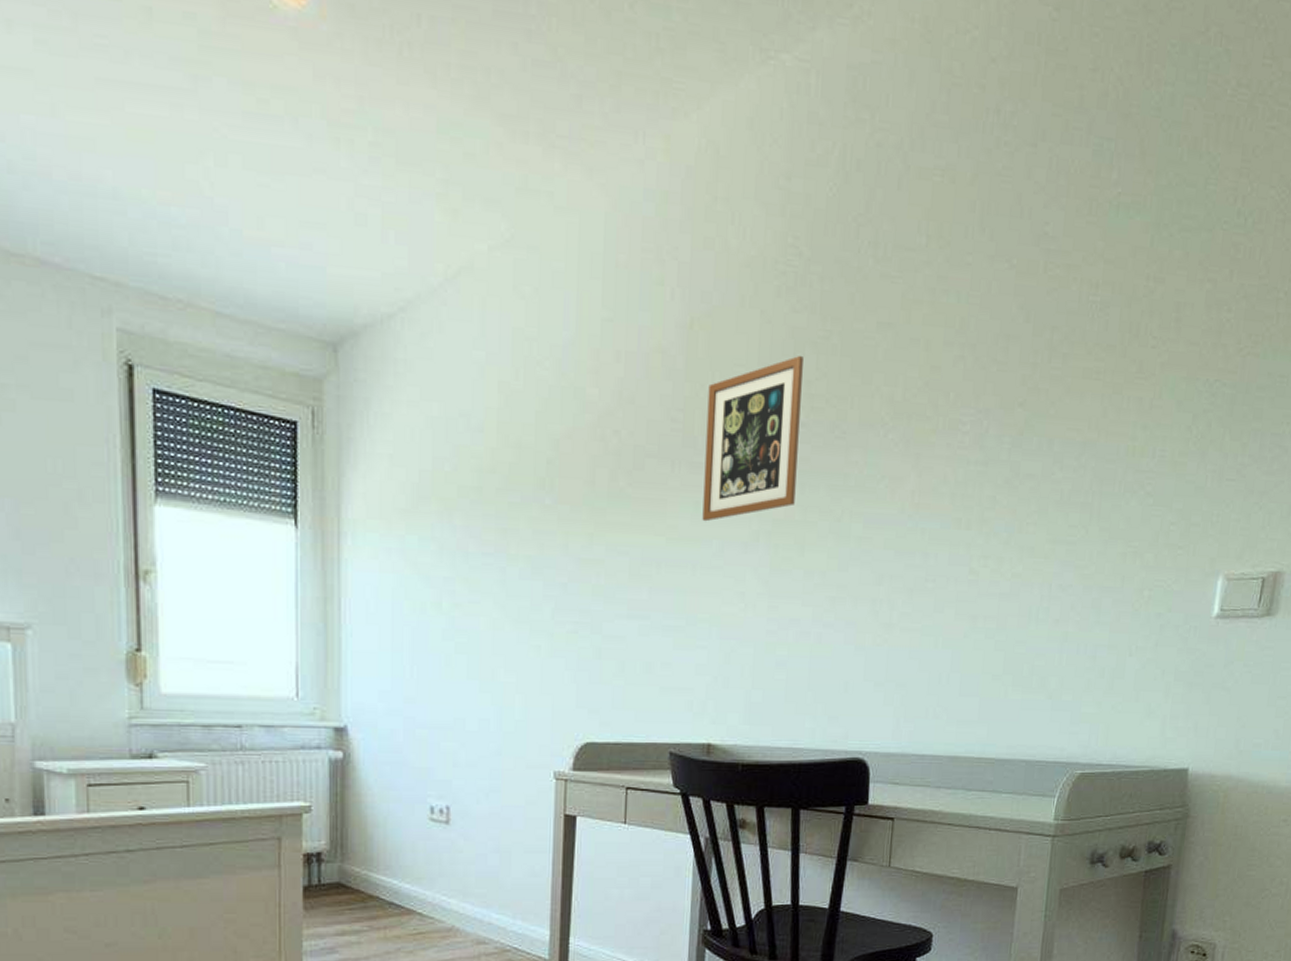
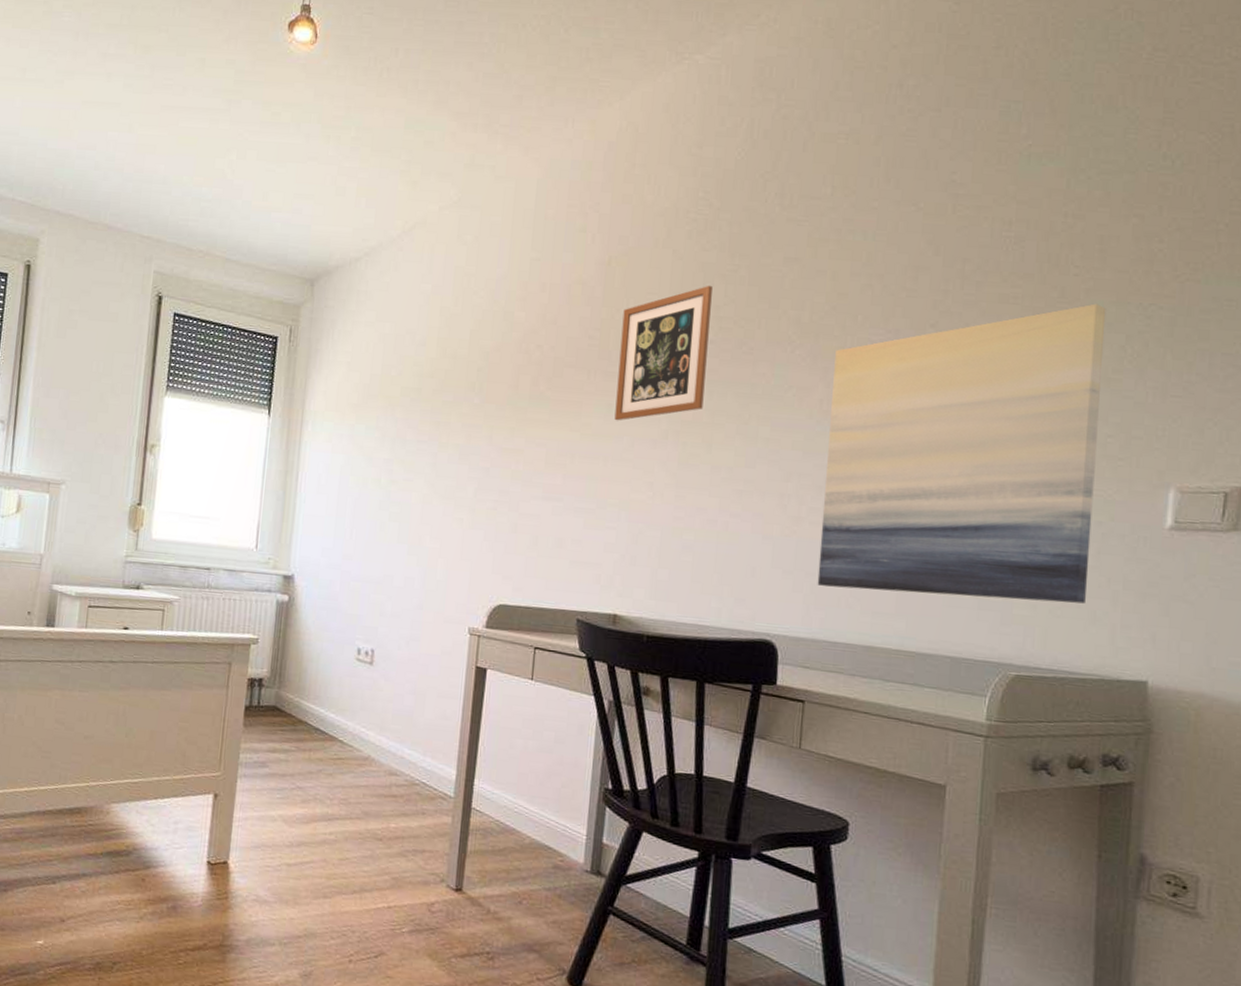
wall art: none [907,379,1178,698] -> present [817,303,1106,604]

